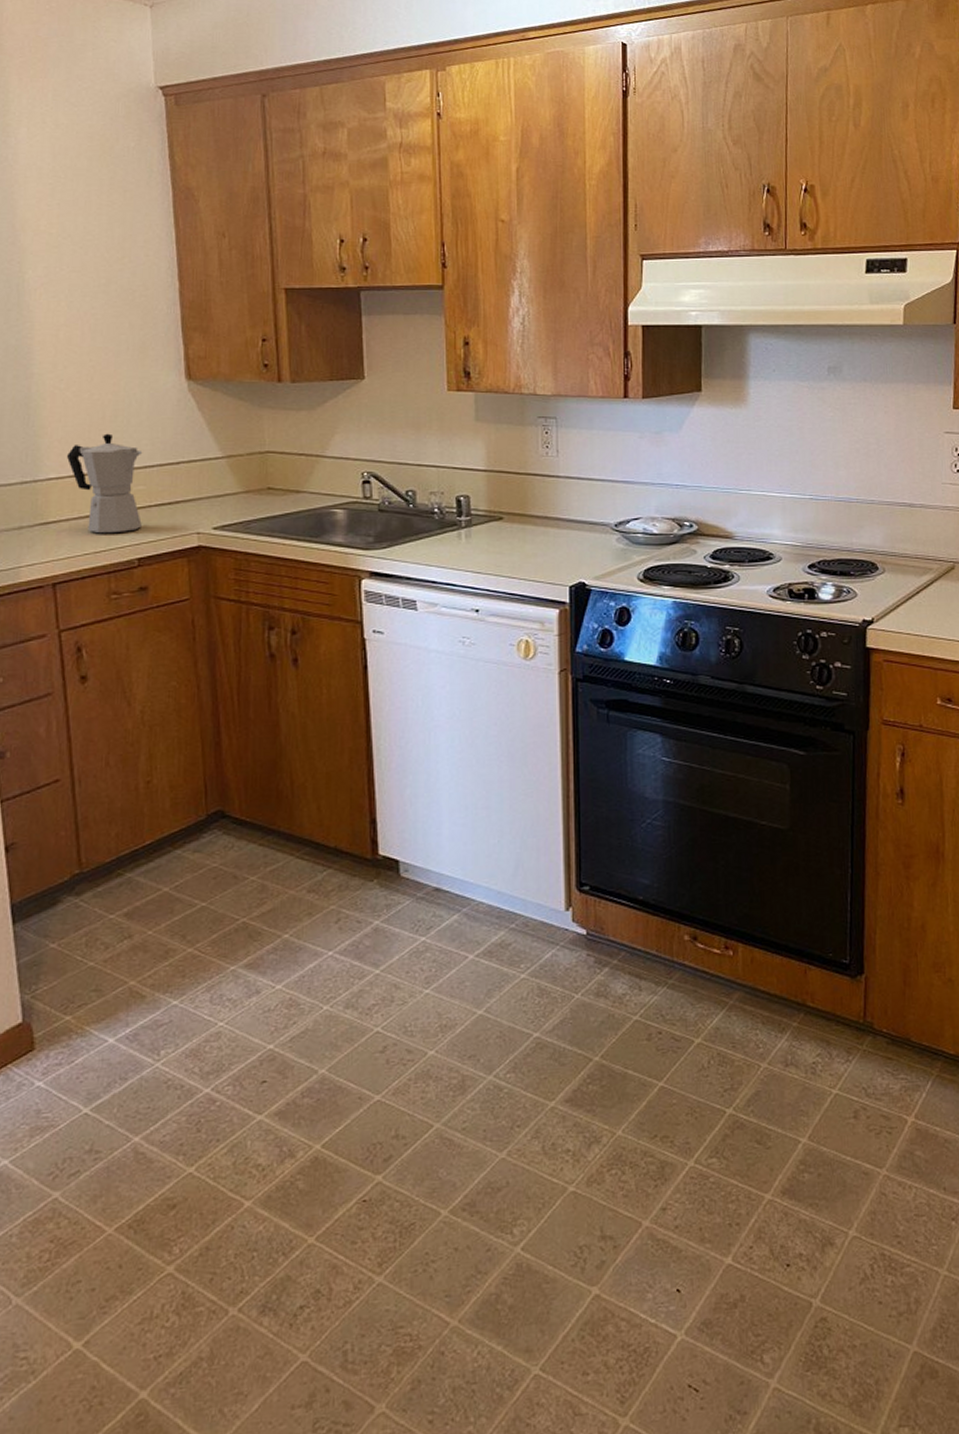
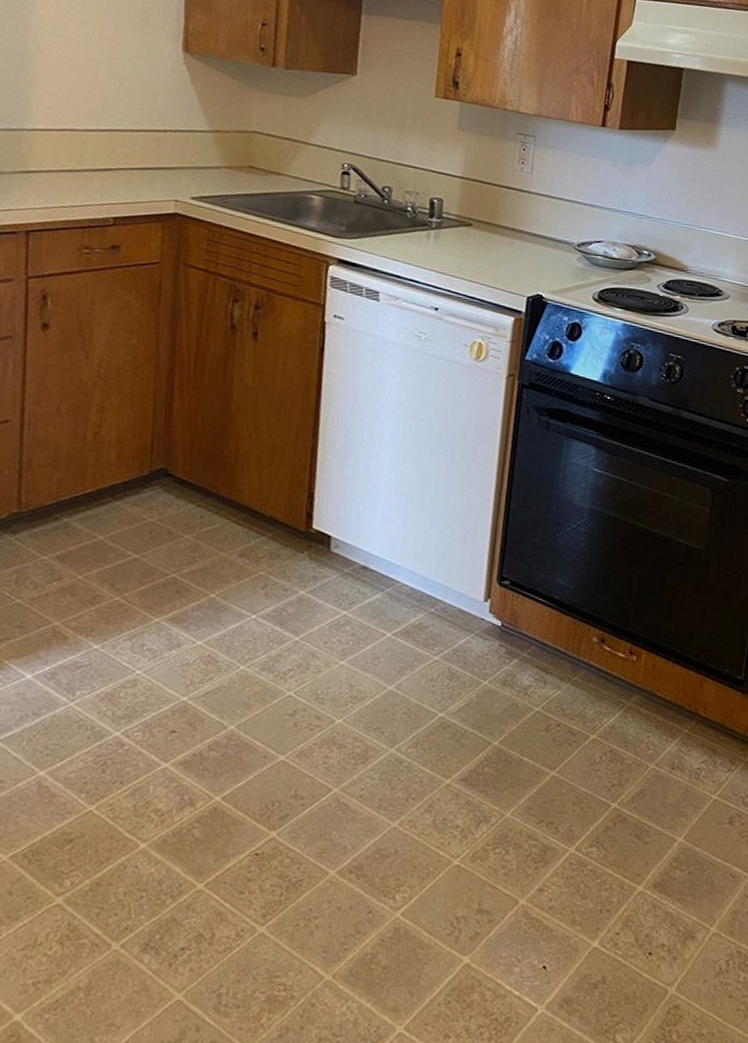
moka pot: present [67,433,143,534] -> none [56,93,132,191]

